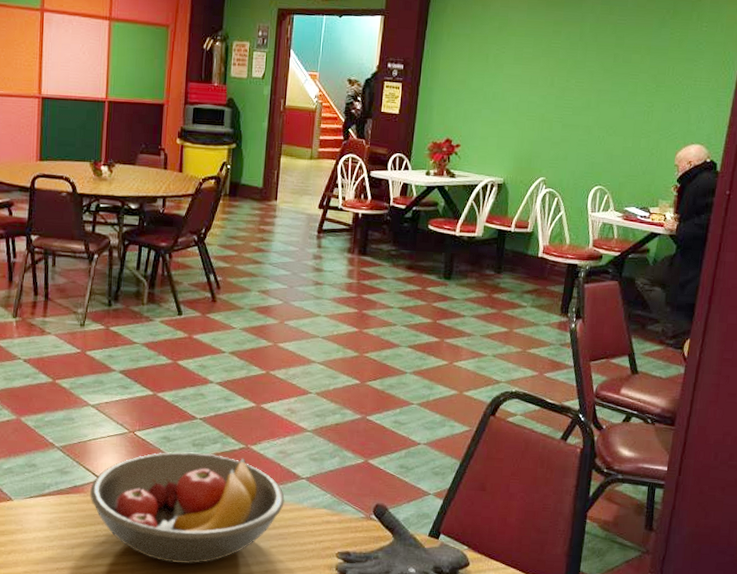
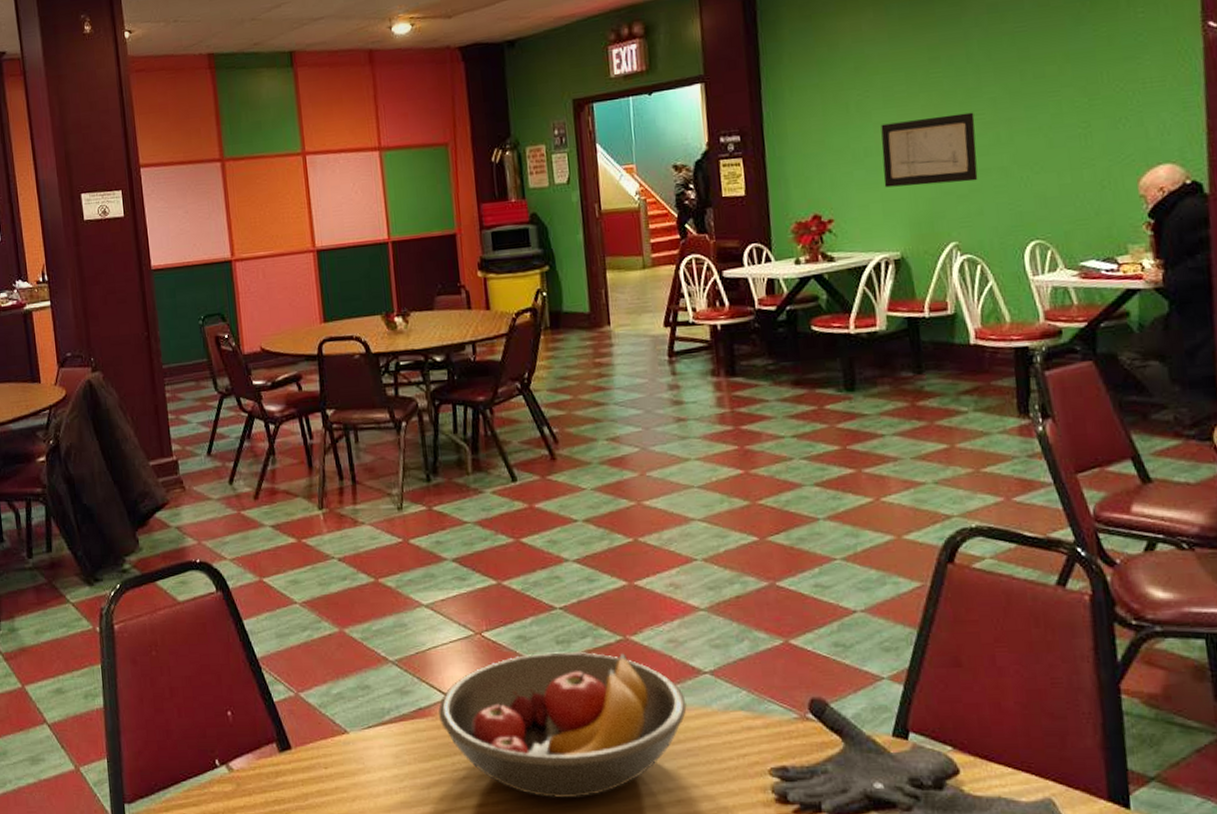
wall art: none [502,76,576,133] -> present [880,112,978,188]

